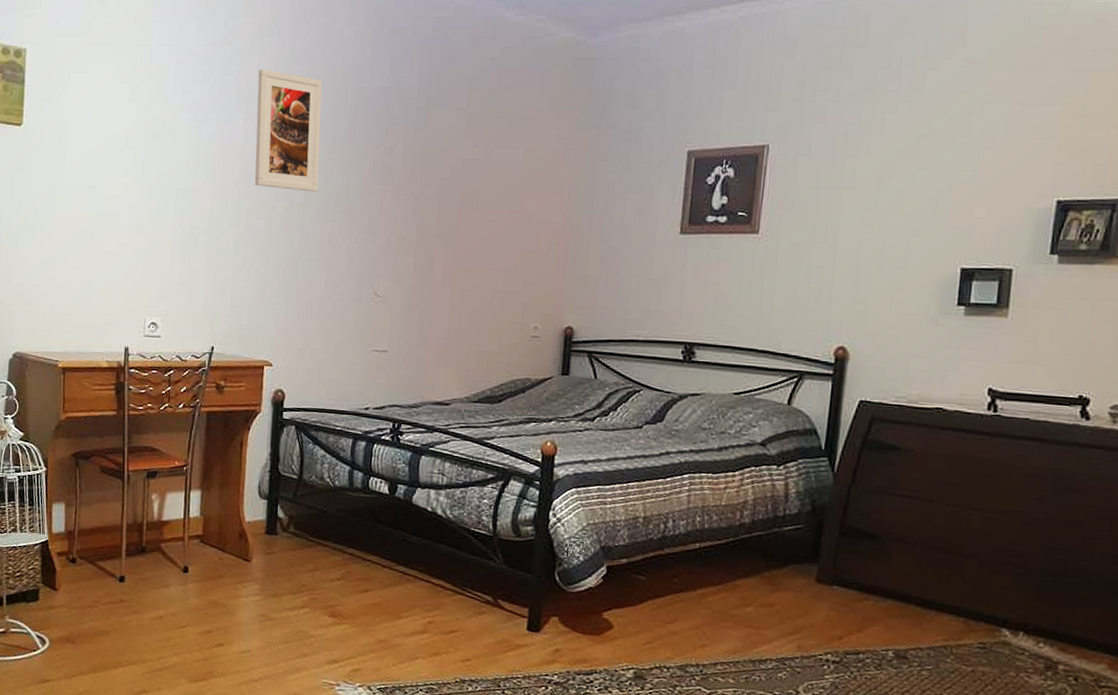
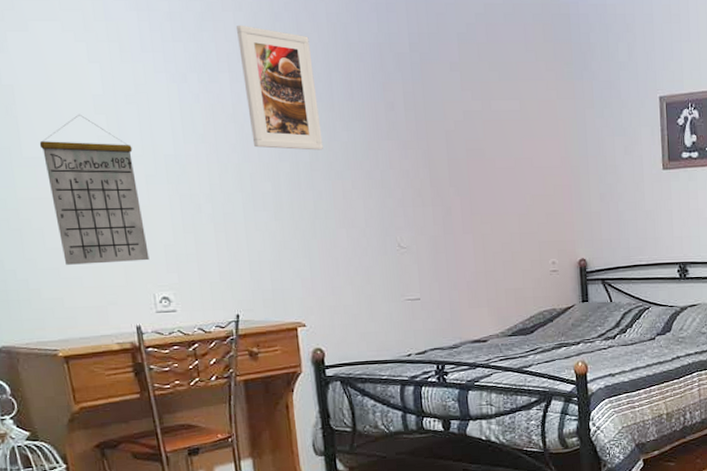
calendar: none [78,149,151,287] -> present [39,115,149,265]

